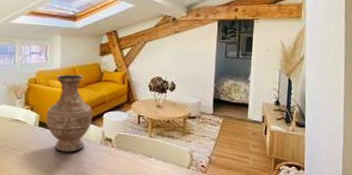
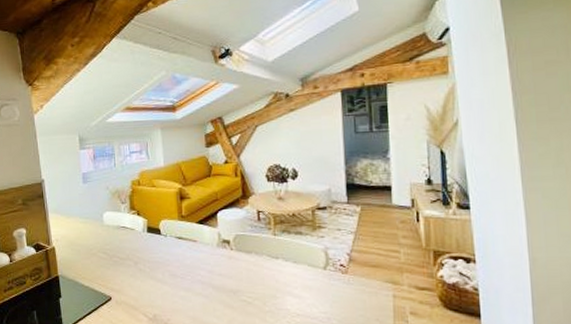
vase: present [45,74,93,152] -> none [154,170,206,259]

